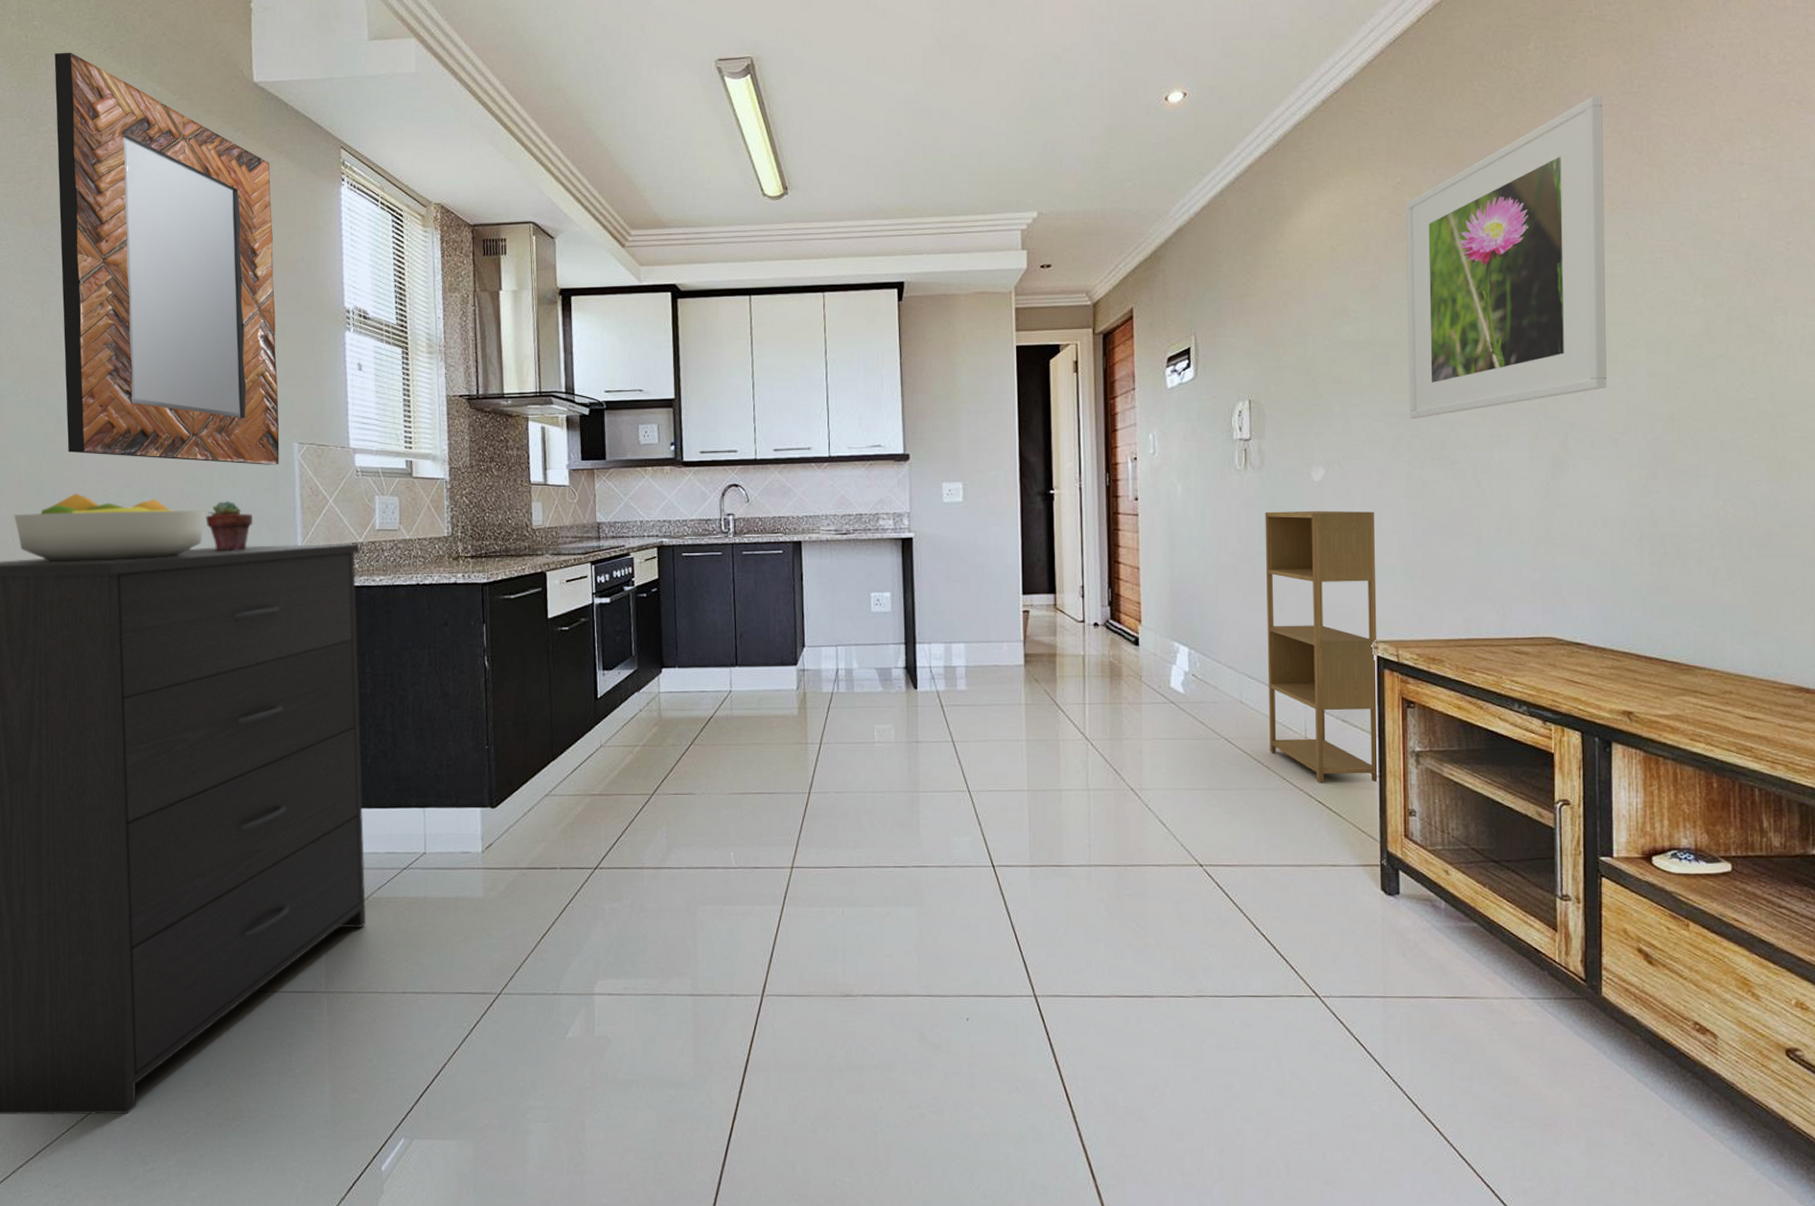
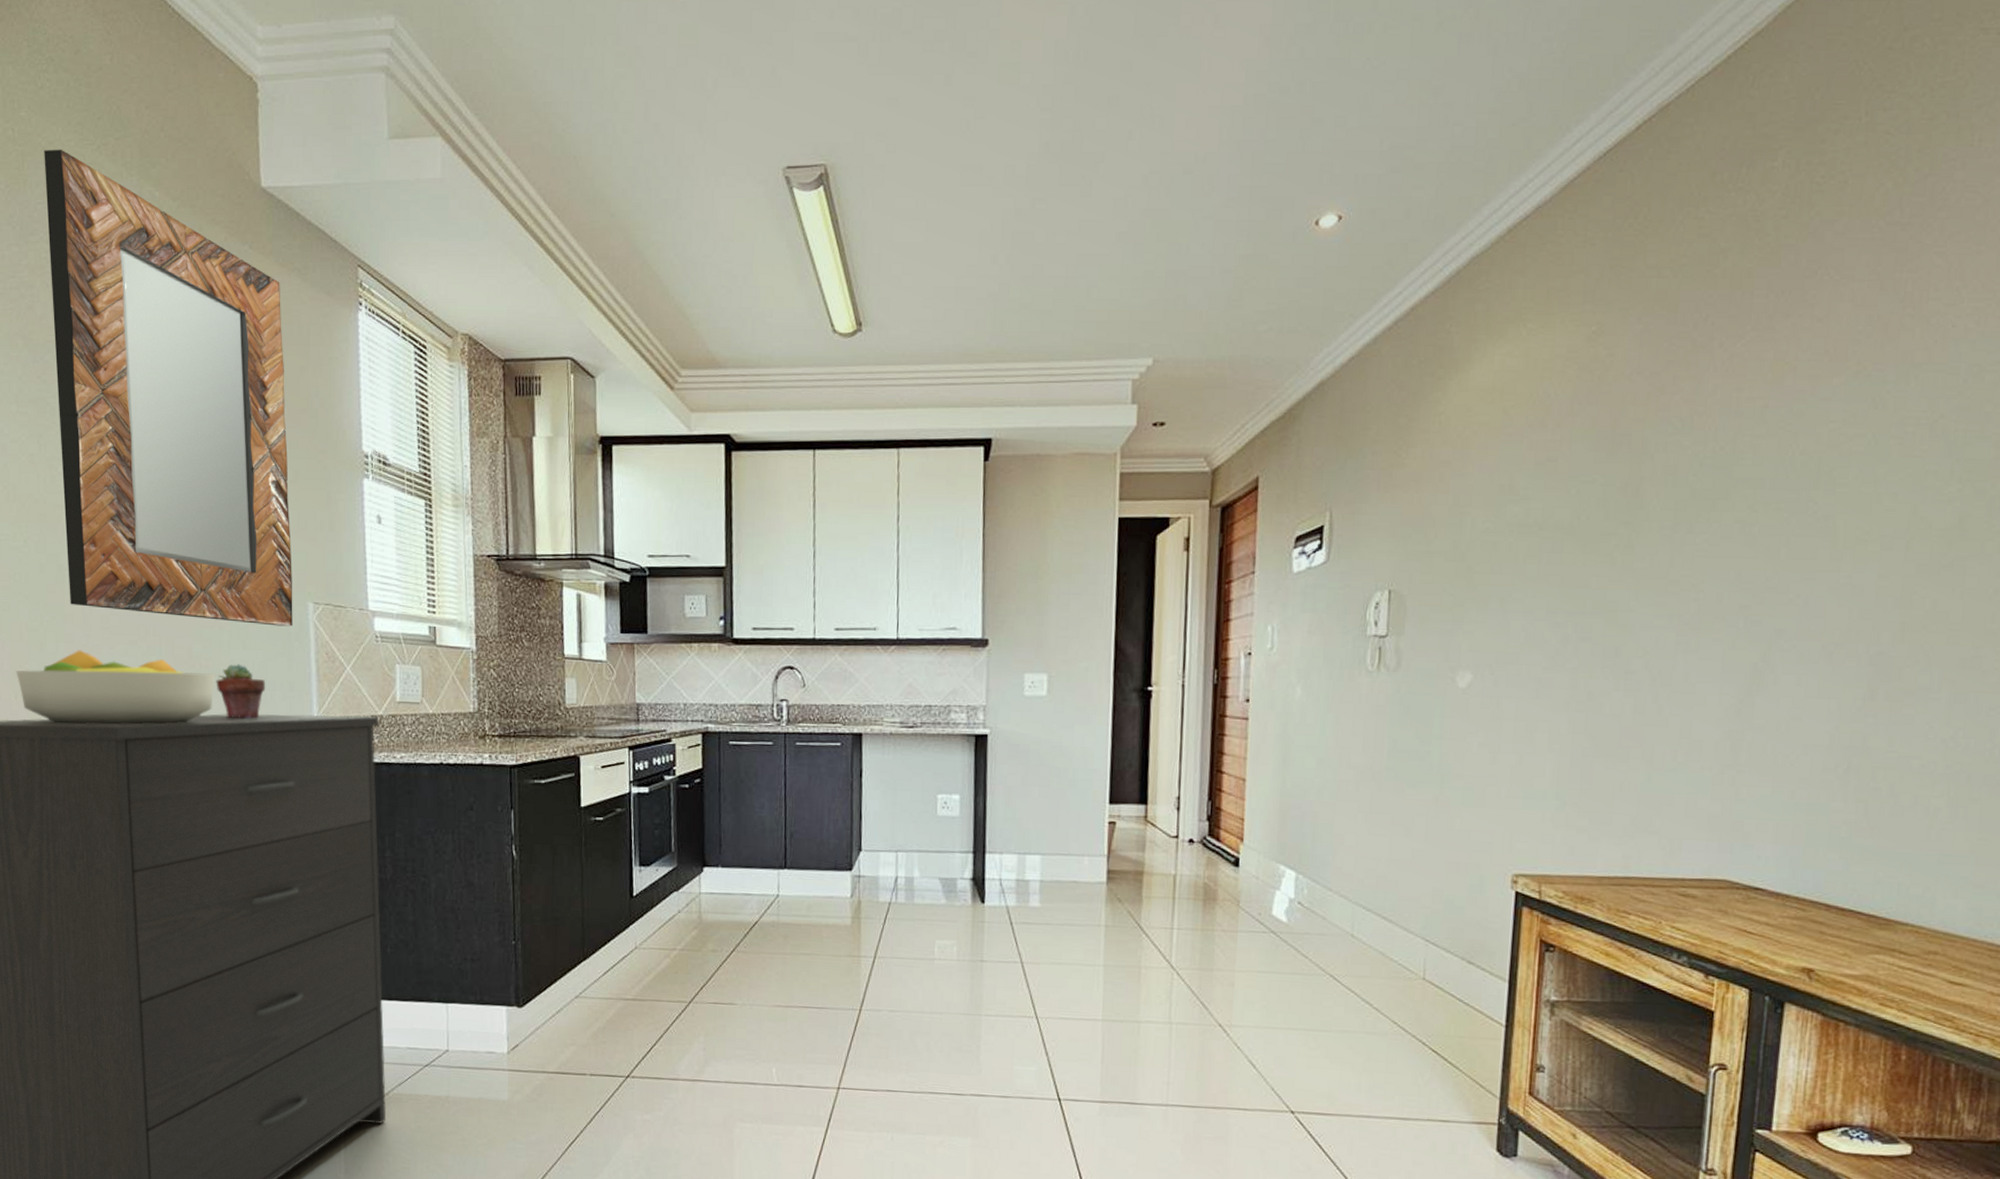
shelving unit: present [1265,510,1378,783] -> none [1381,720,1527,1032]
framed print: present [1406,95,1607,418] -> none [1580,227,1861,619]

